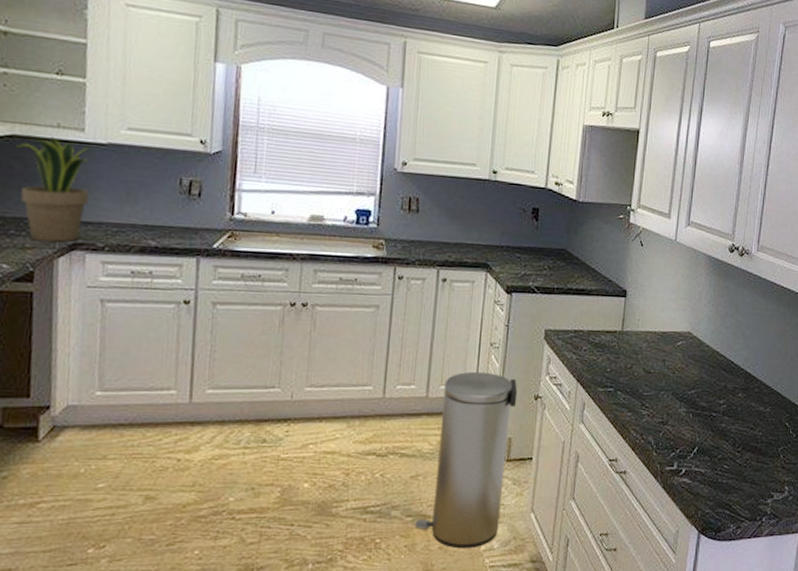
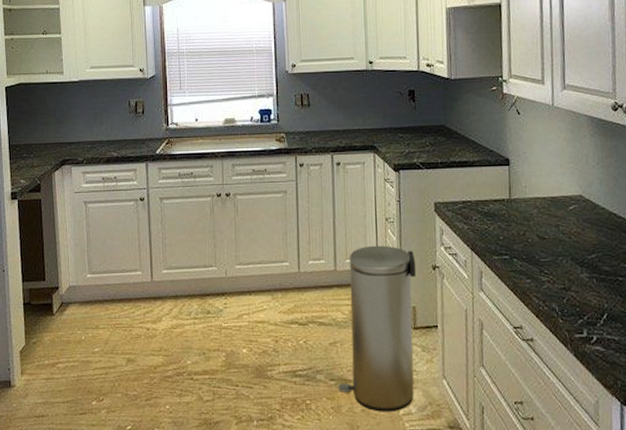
potted plant: present [15,136,92,242] -> none [22,81,70,160]

